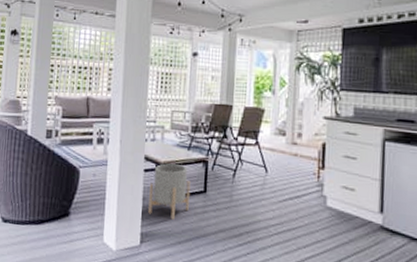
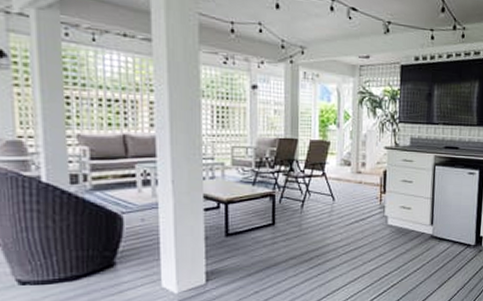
planter: present [148,163,191,220] -> none [212,201,258,254]

